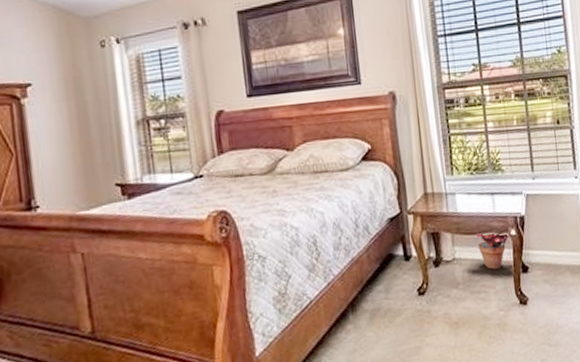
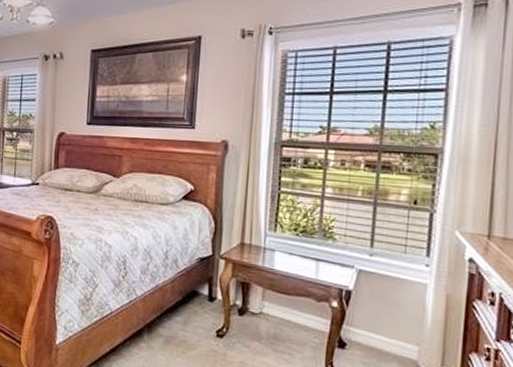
potted plant: present [476,232,511,270] -> none [290,294,331,336]

